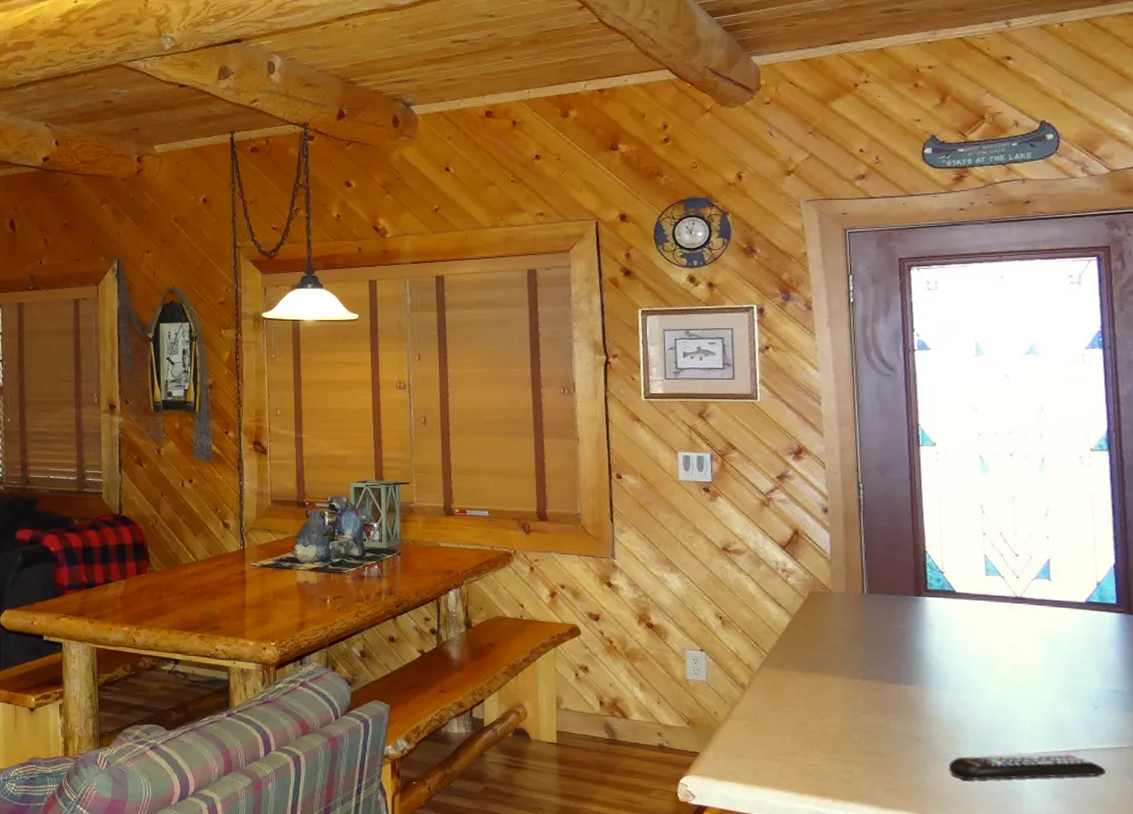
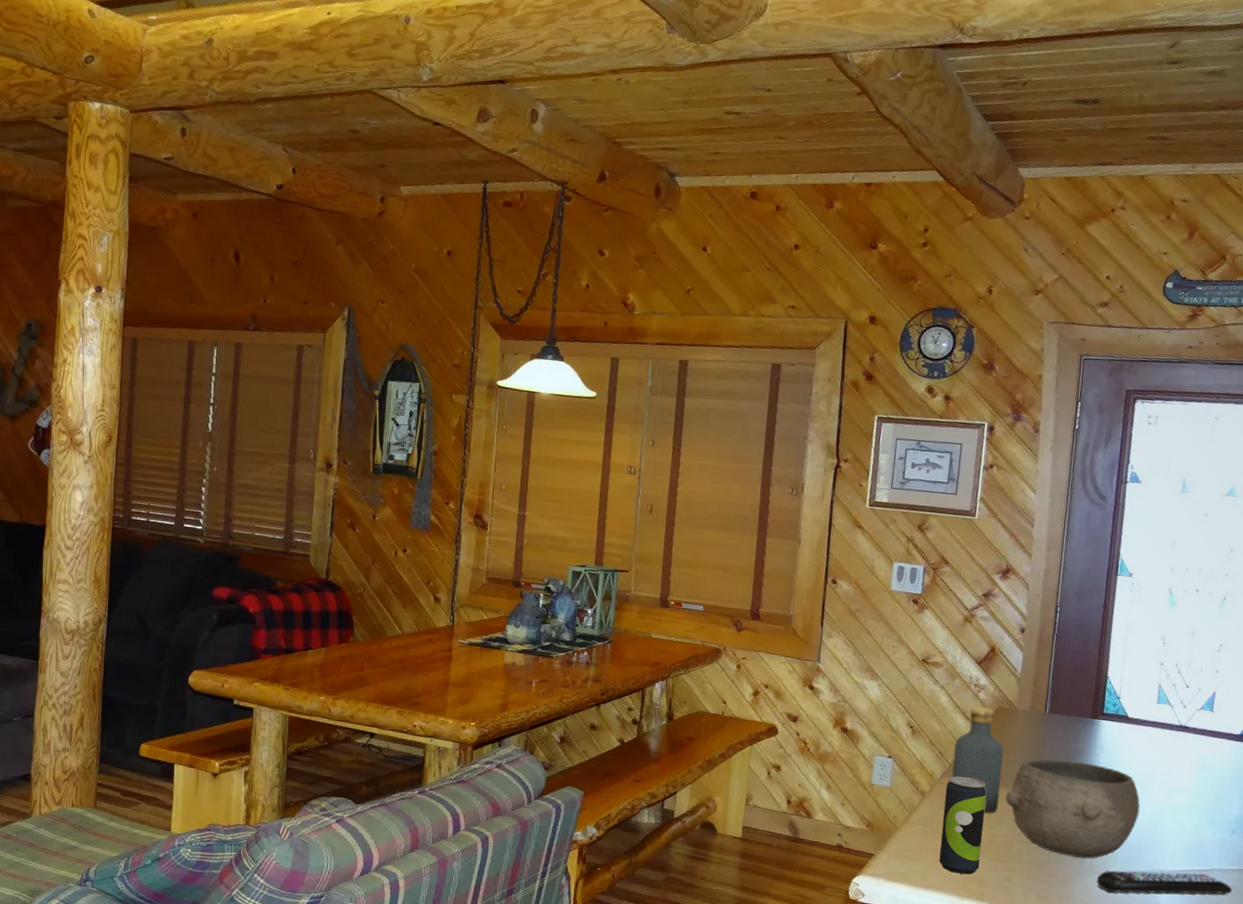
beverage can: none [767,666,816,769] -> present [939,776,987,875]
vodka: none [769,592,827,702] -> present [951,706,1004,813]
bowl: none [833,641,986,745] -> present [1005,758,1140,859]

